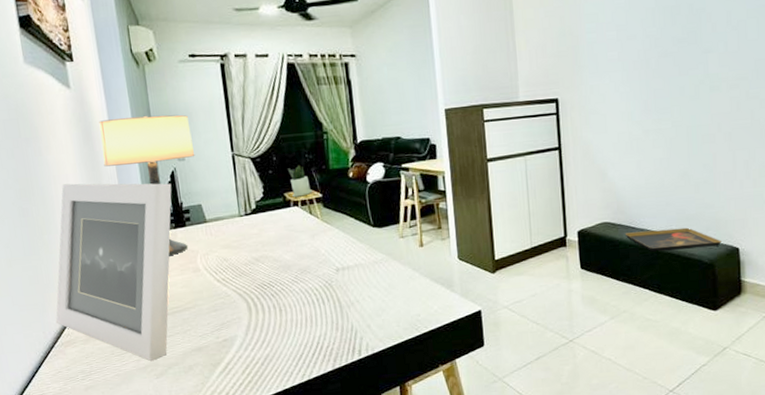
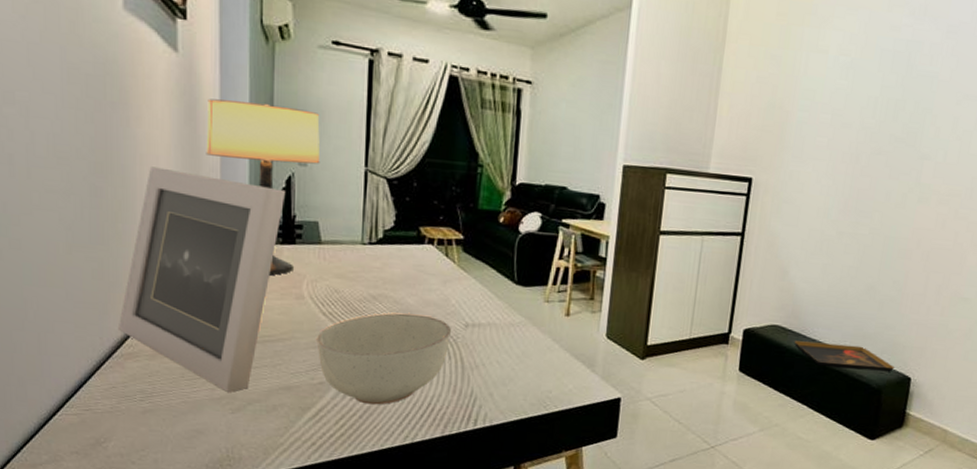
bowl: none [215,267,326,352] -> present [316,313,451,405]
planter: present [288,166,313,197] -> none [429,198,454,235]

